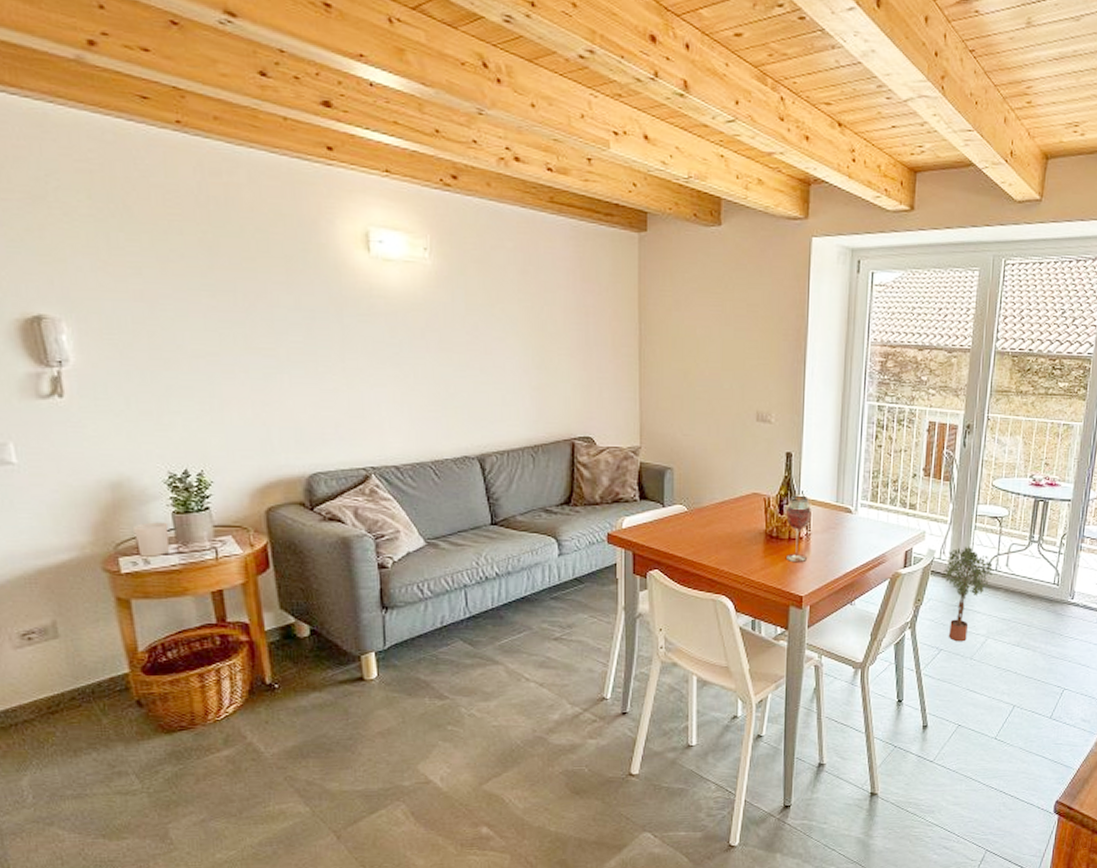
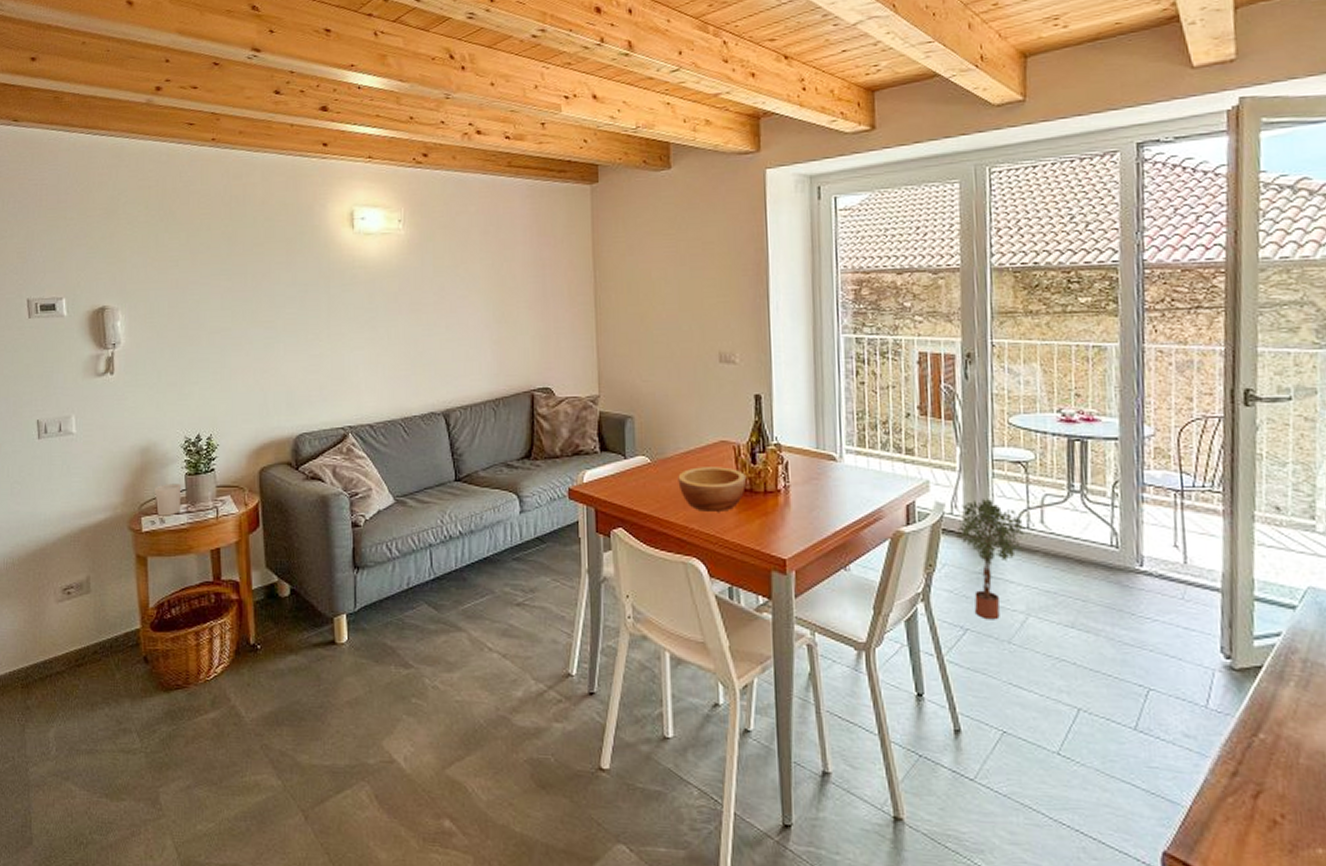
bowl: none [712,516,773,556] -> present [678,467,746,511]
wineglass: present [786,495,811,563] -> none [759,441,789,520]

